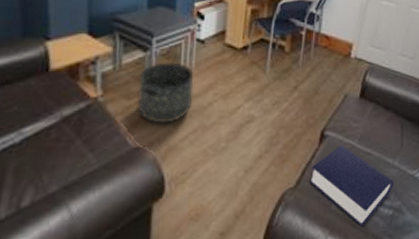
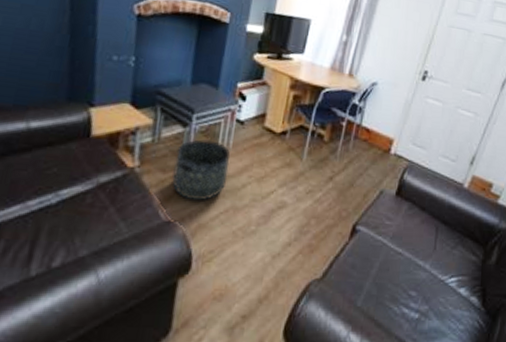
book: present [308,145,395,227] -> none [335,242,424,327]

